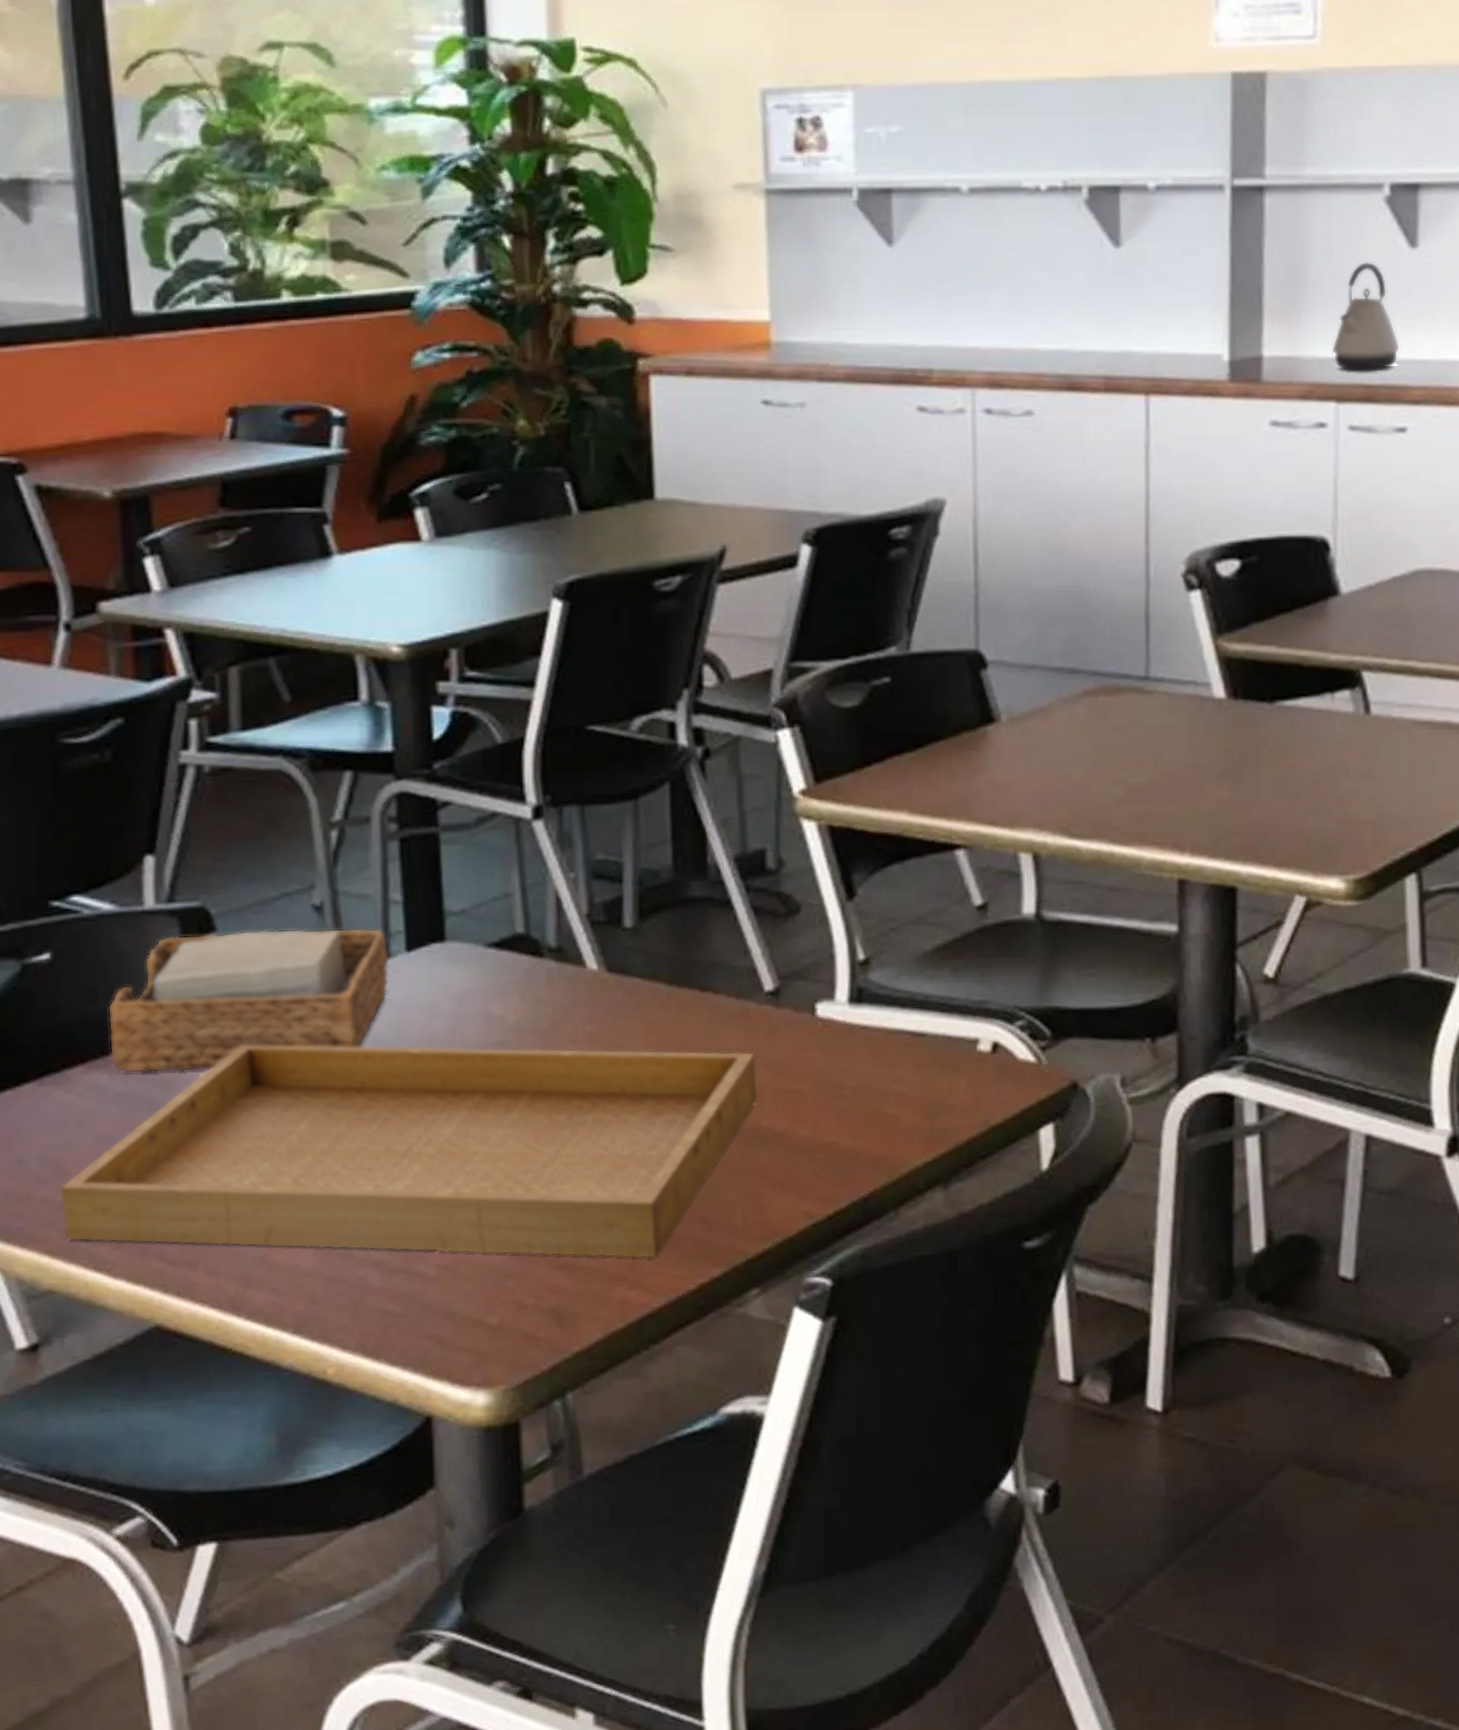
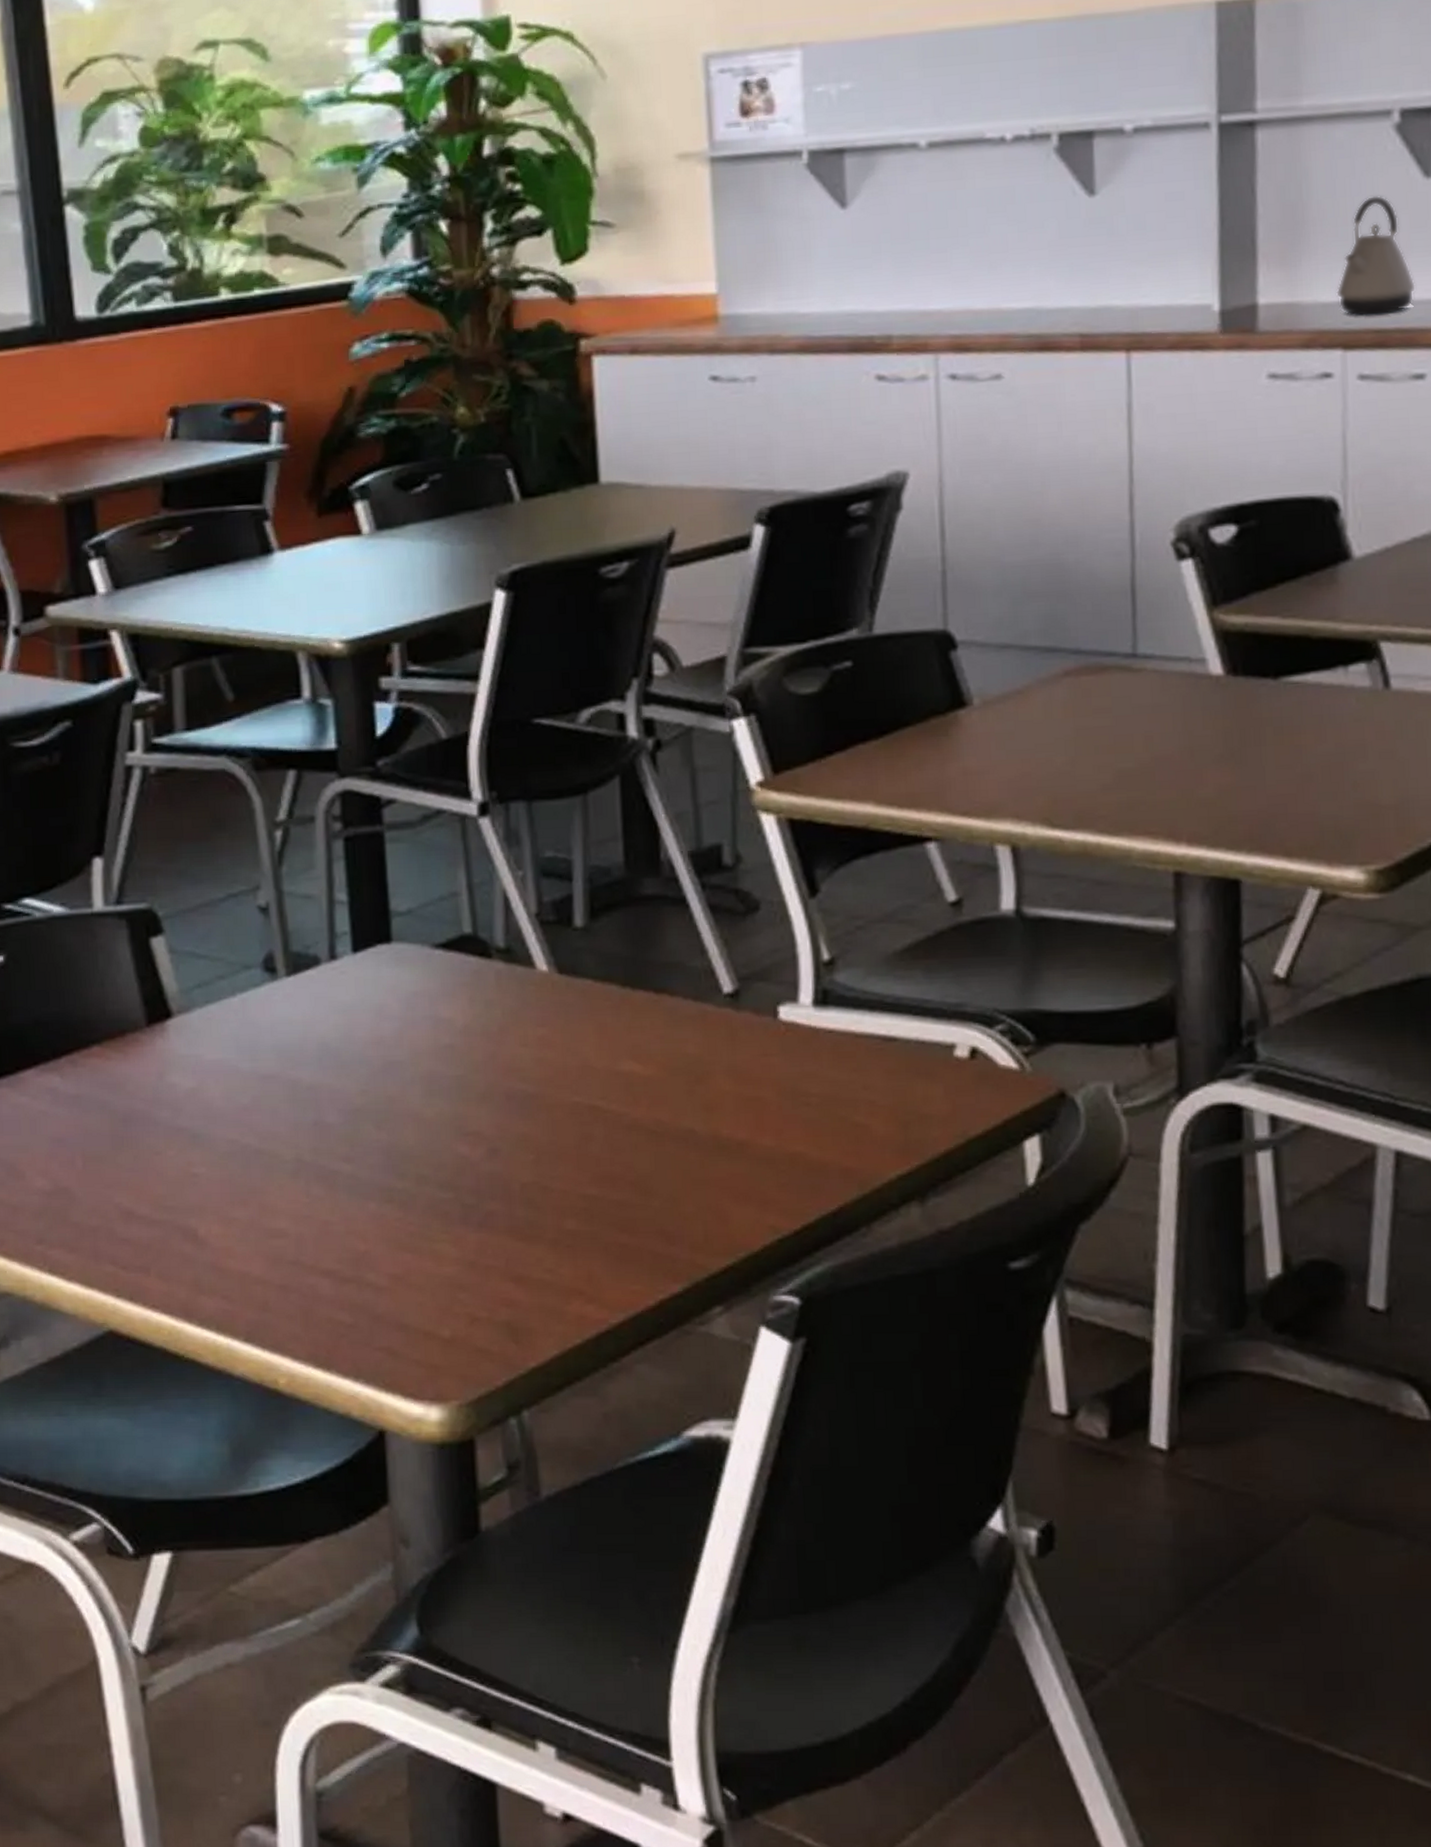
tray: present [60,1044,758,1258] -> none [16,1047,718,1271]
napkin holder: present [107,927,390,1073] -> none [59,929,336,1076]

